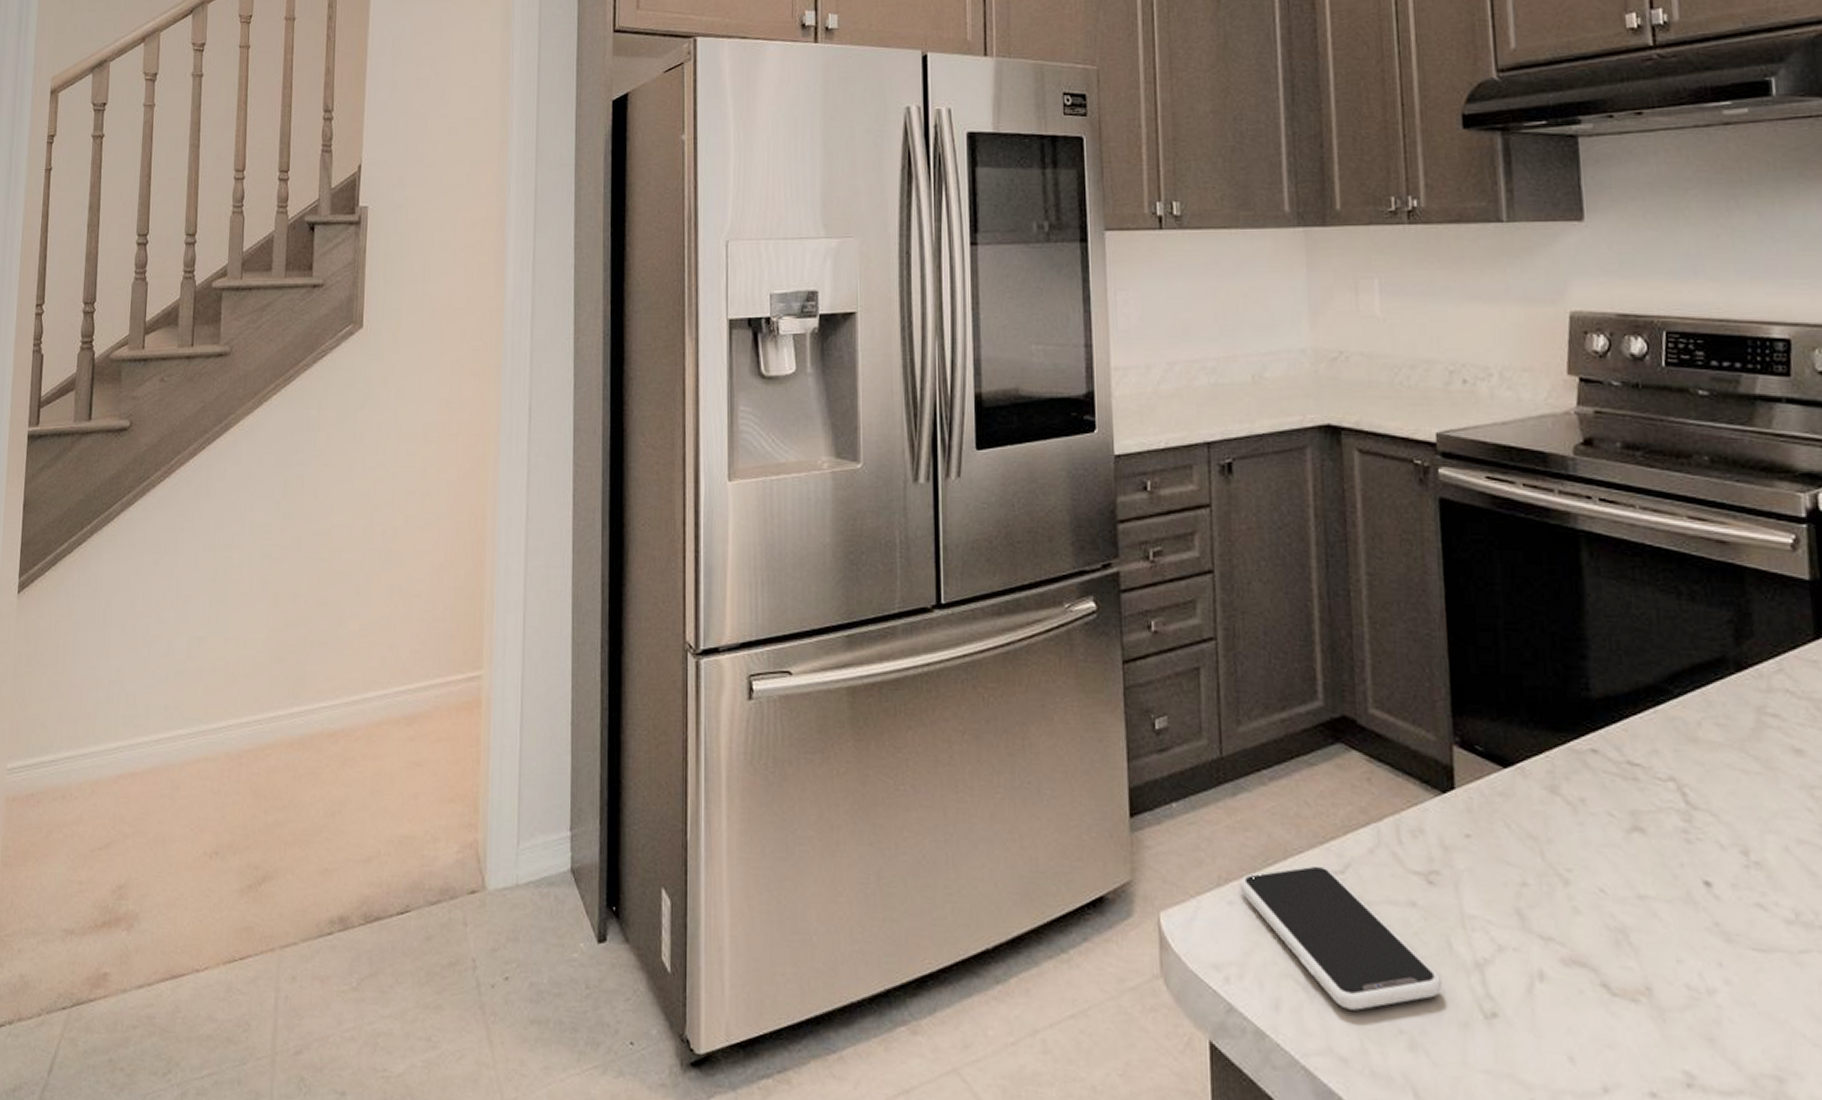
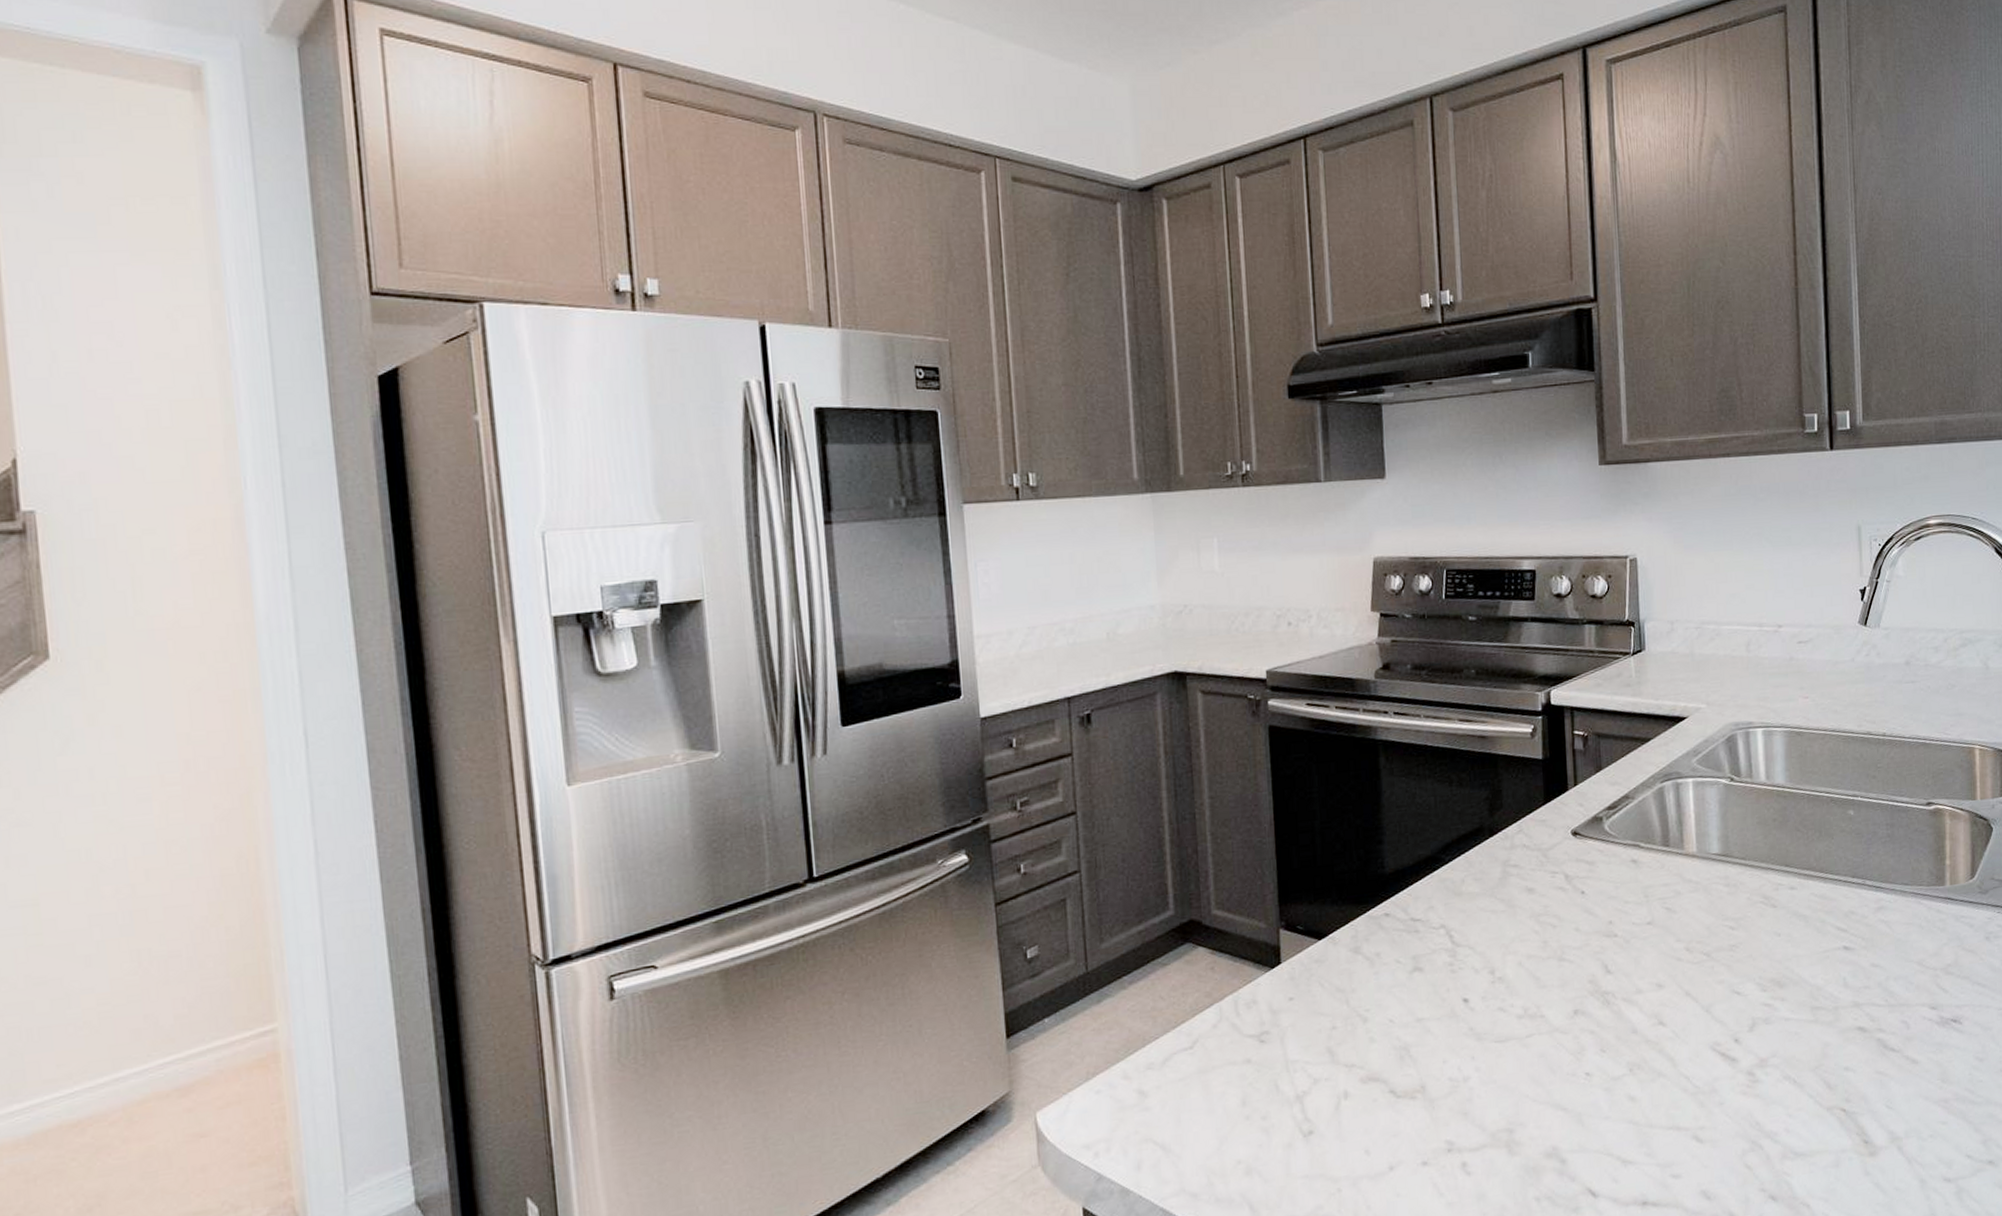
smartphone: present [1239,865,1443,1011] -> none [1105,1046,1272,1156]

